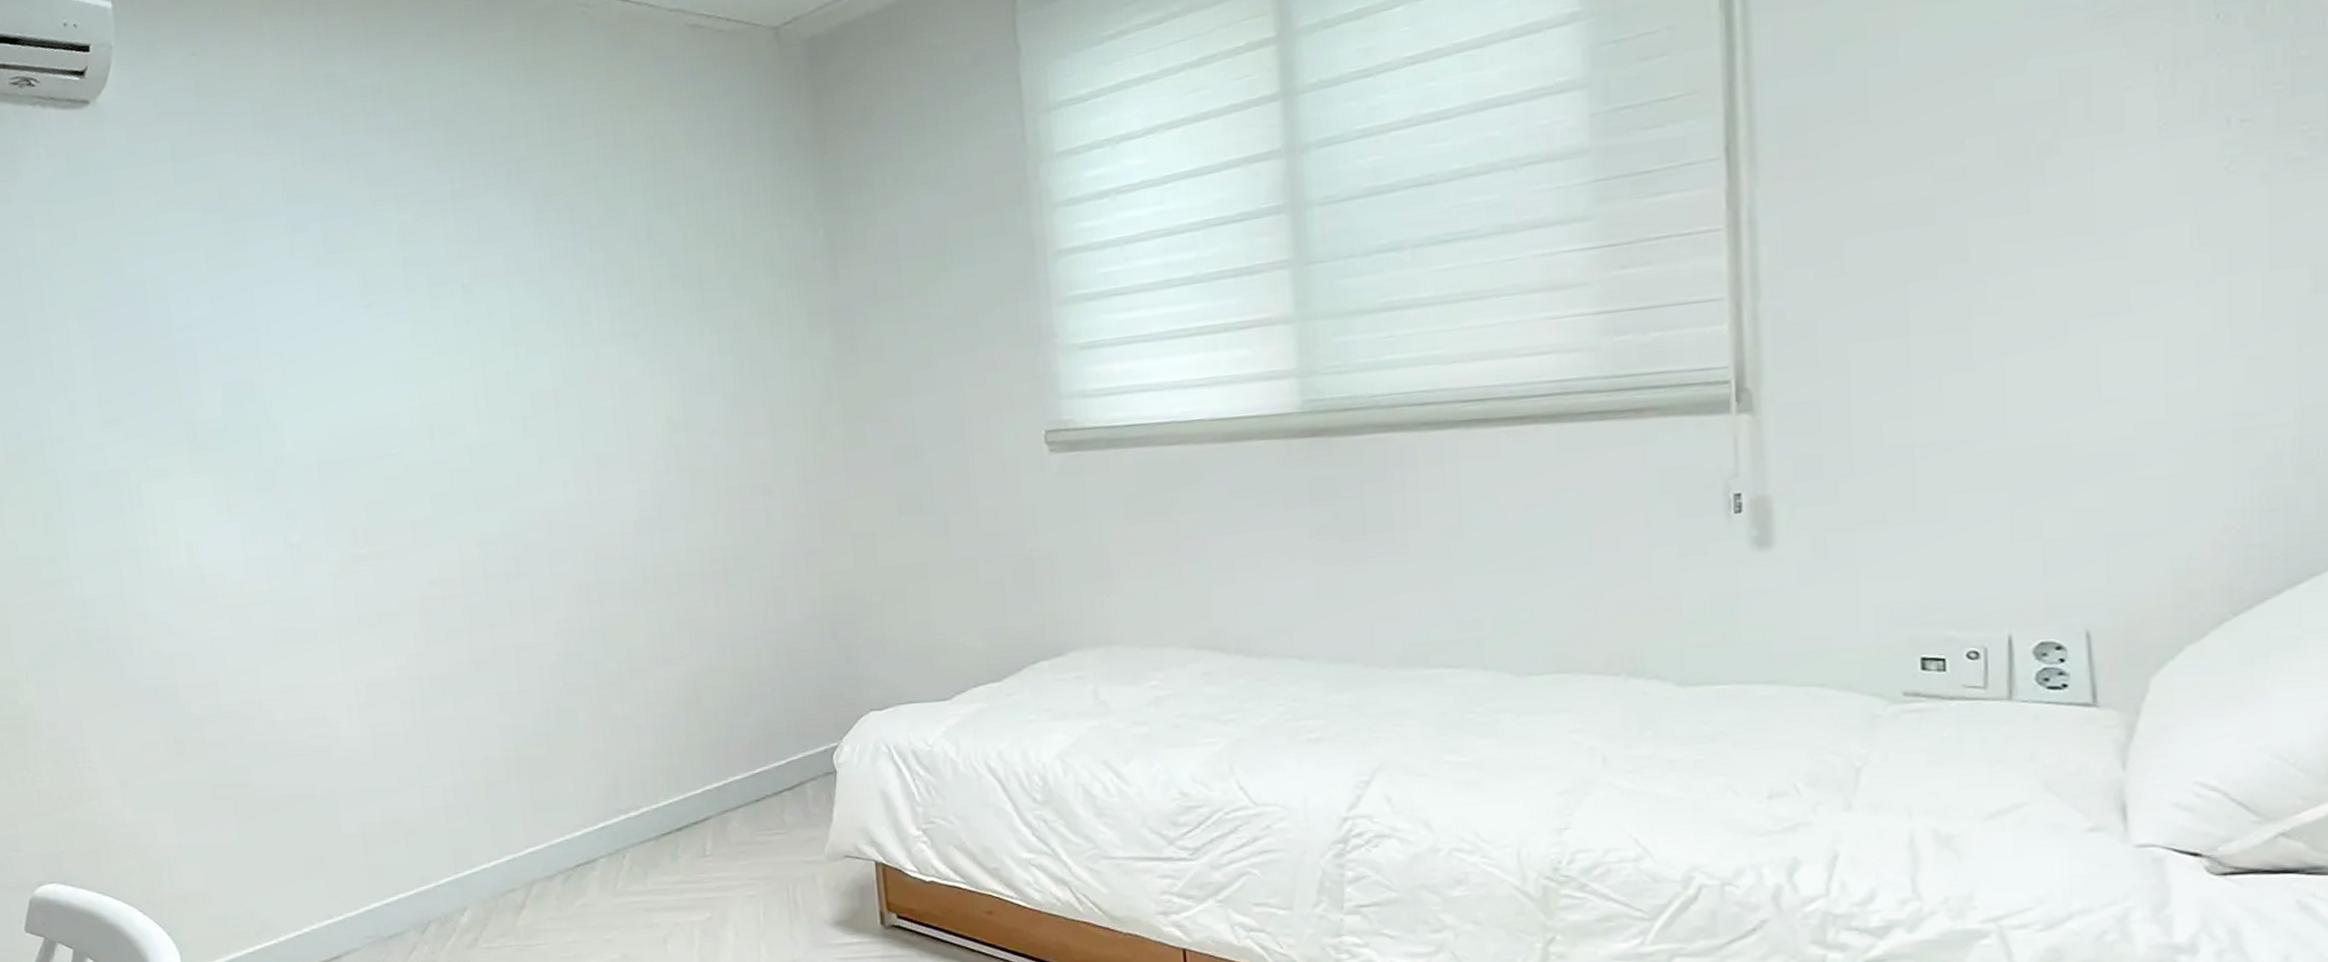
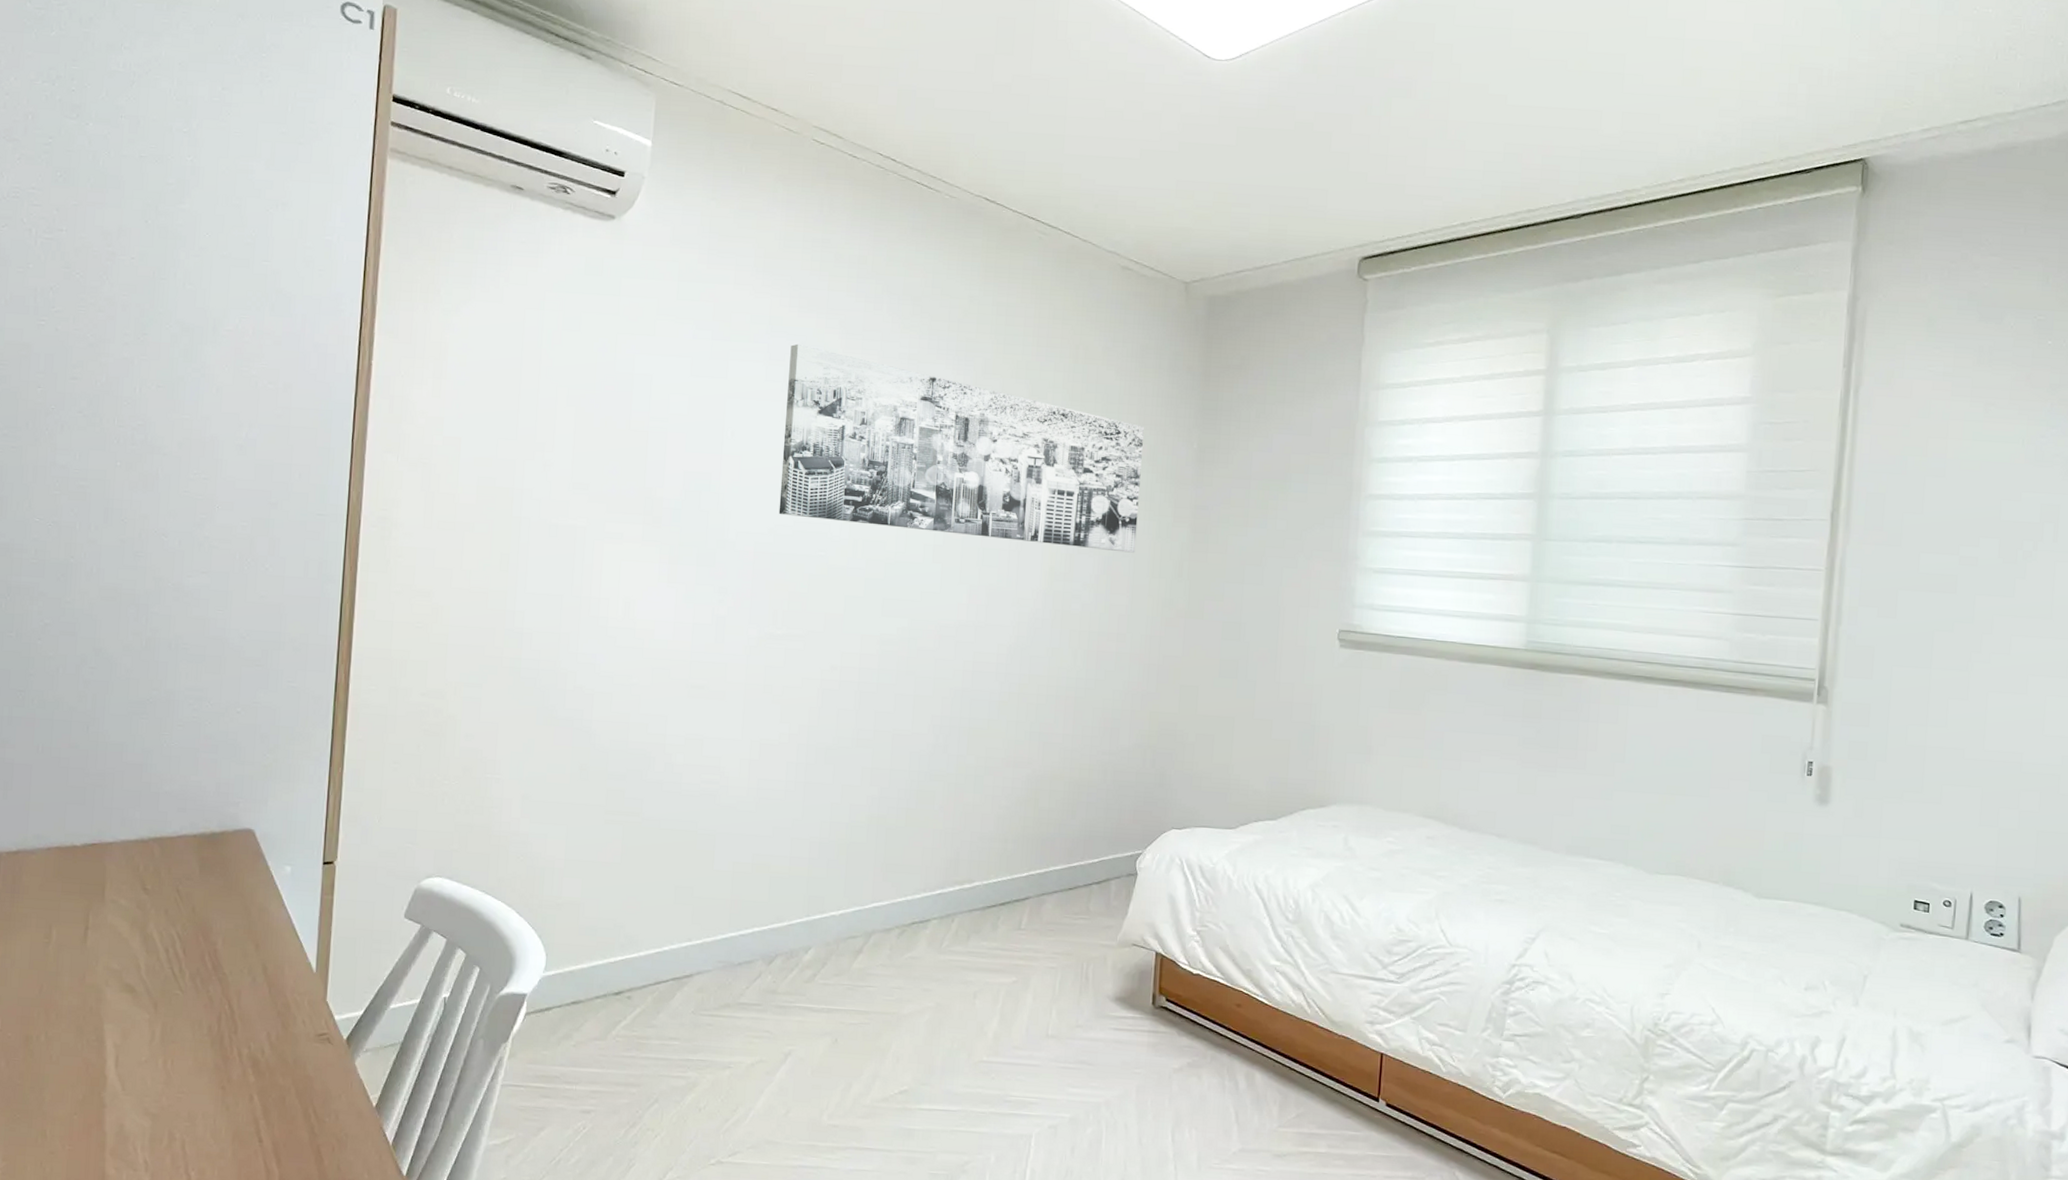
wall art: none [313,206,768,414] -> present [778,343,1144,553]

